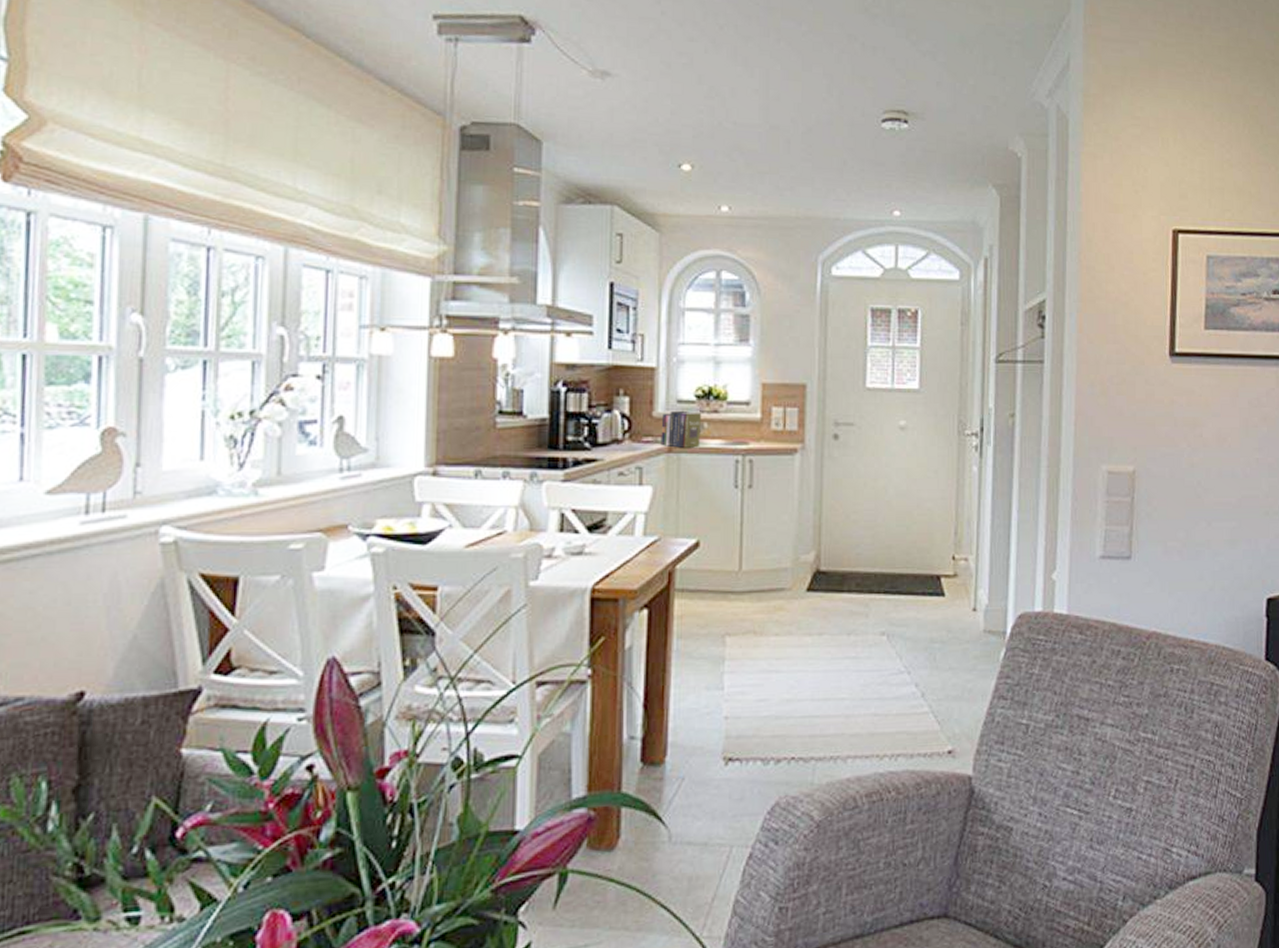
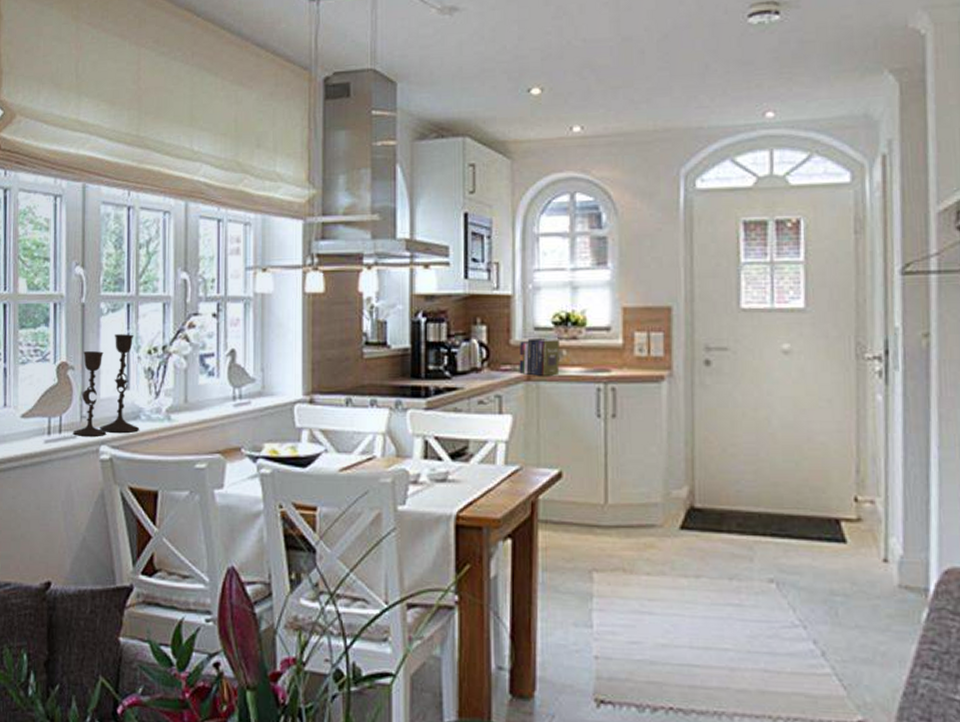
candlestick: none [121,395,215,515] -> present [72,334,139,436]

